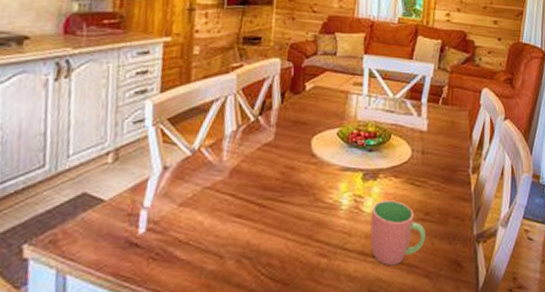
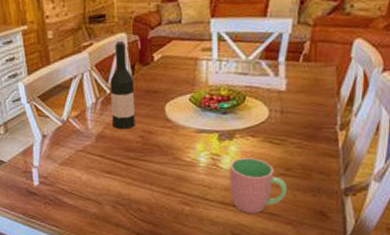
wine bottle: none [252,65,283,164] -> present [110,40,135,130]

